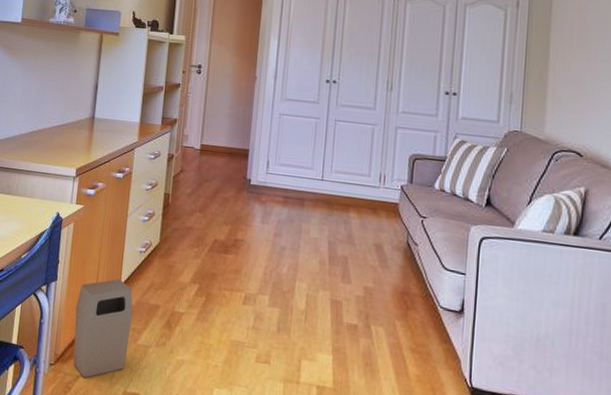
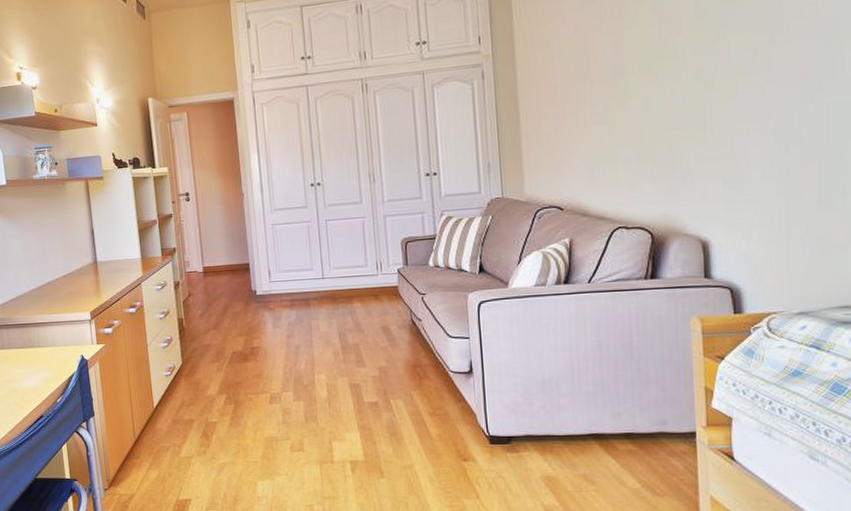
trash bin: present [73,278,134,378] -> none [117,403,173,495]

